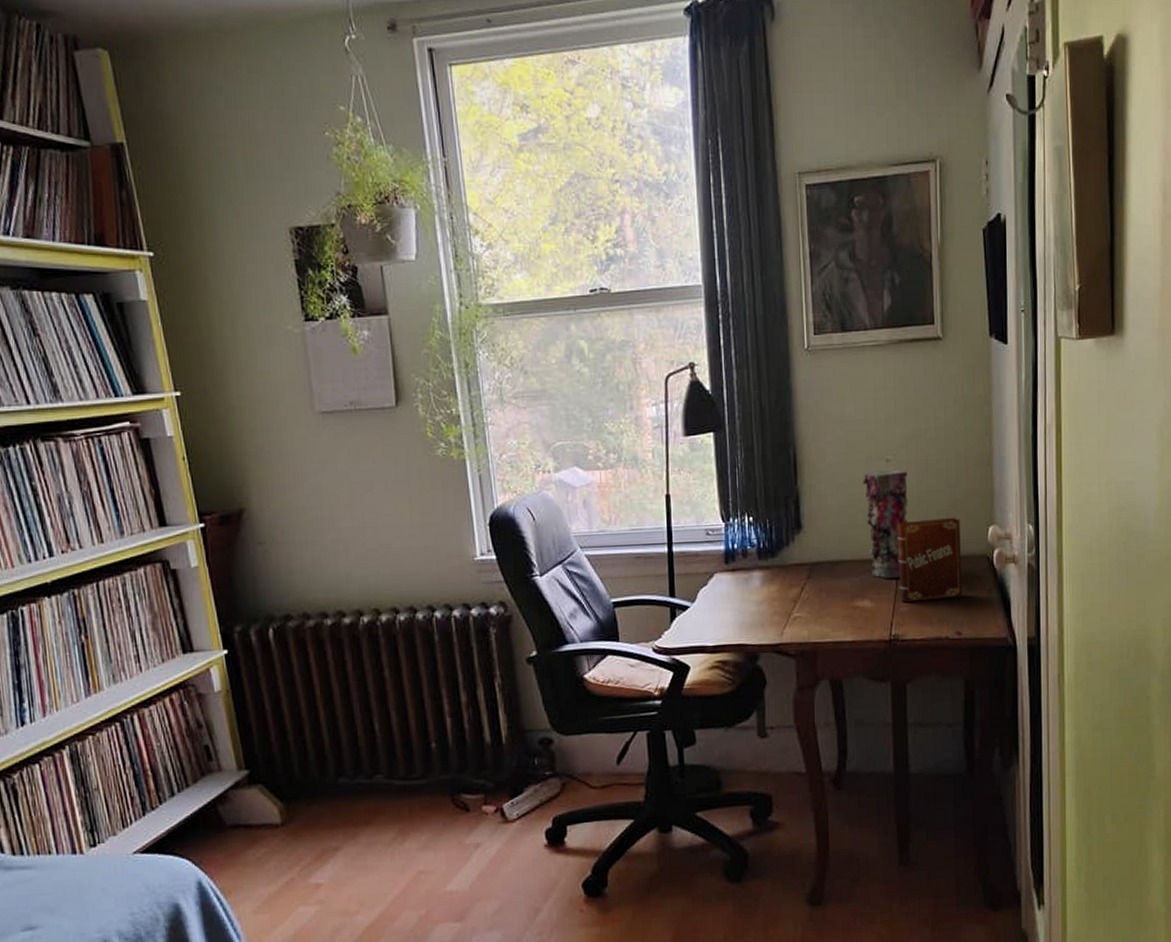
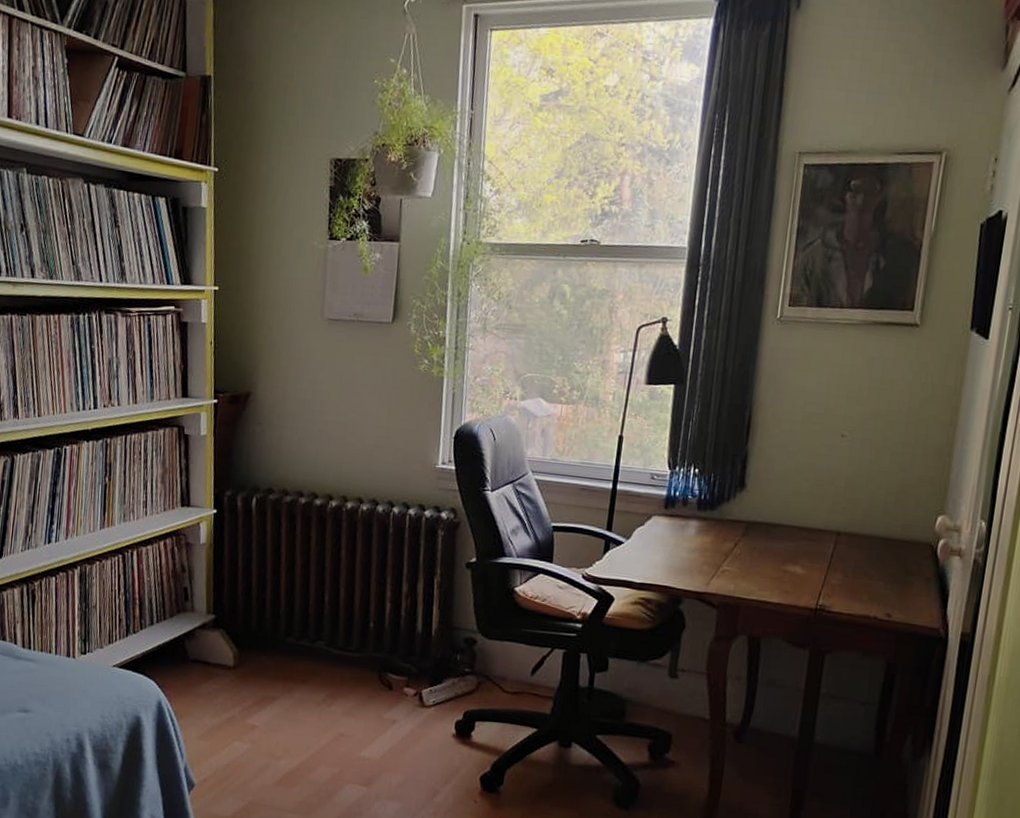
vase: present [862,470,908,578] -> none [808,444,861,550]
book: present [897,517,963,603] -> none [833,497,909,581]

